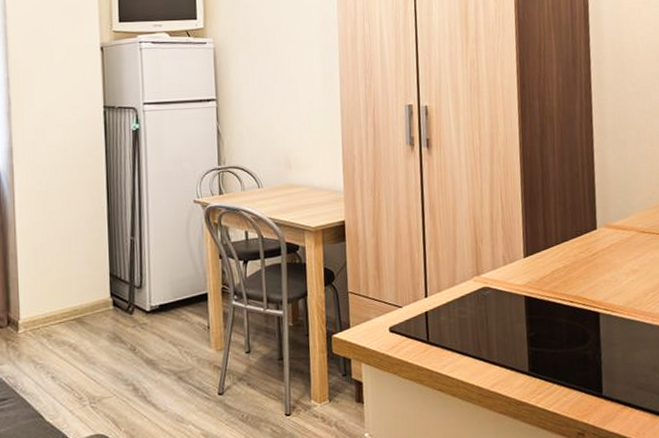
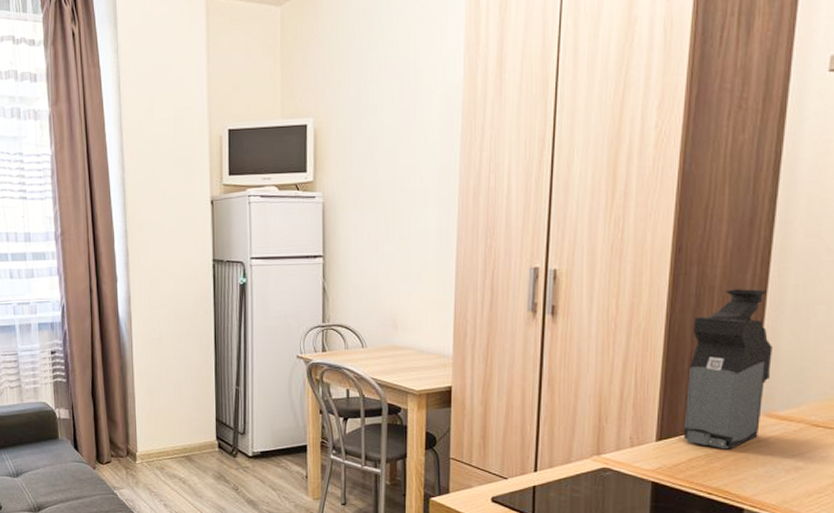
coffee maker: none [541,117,604,260] -> present [683,289,772,450]

